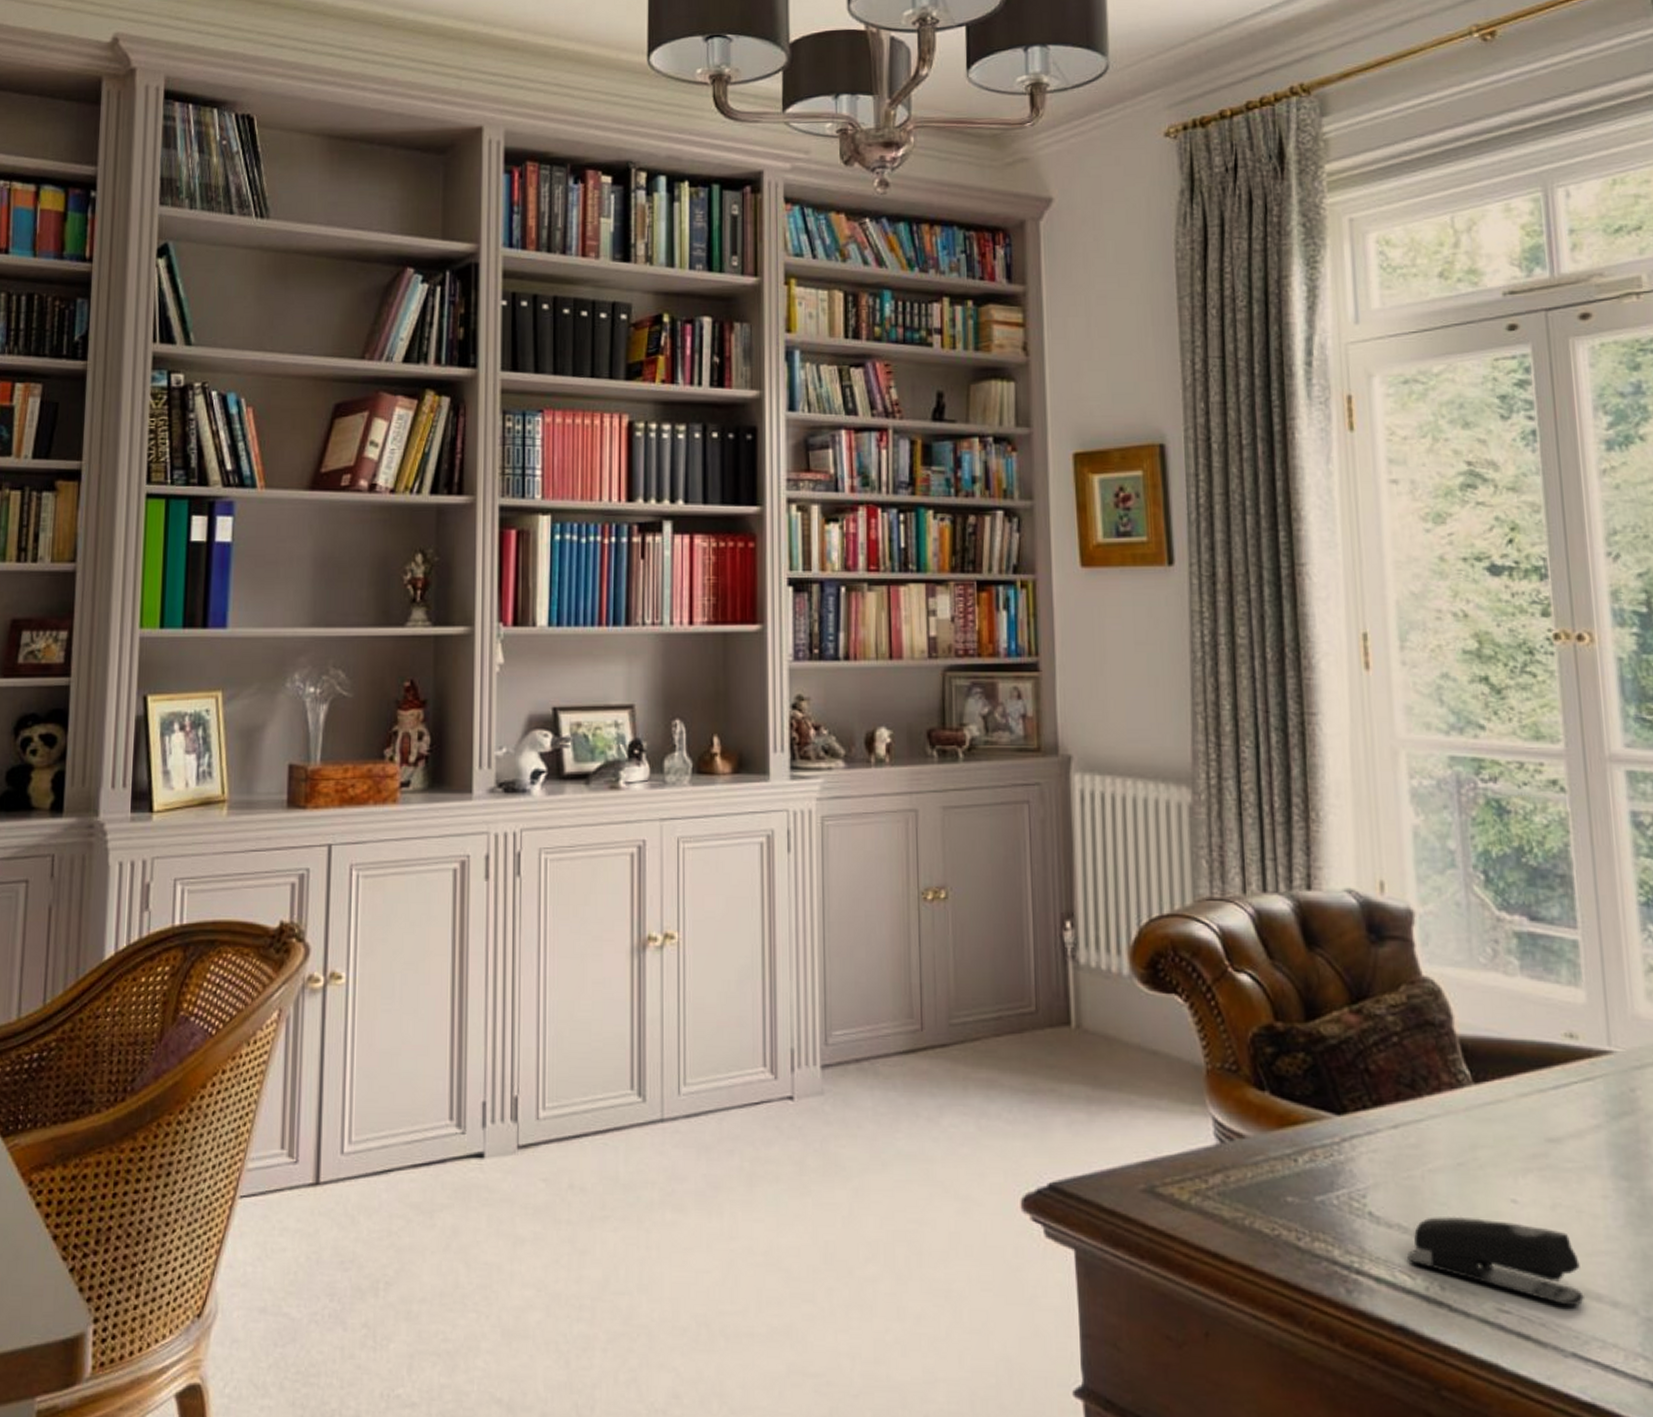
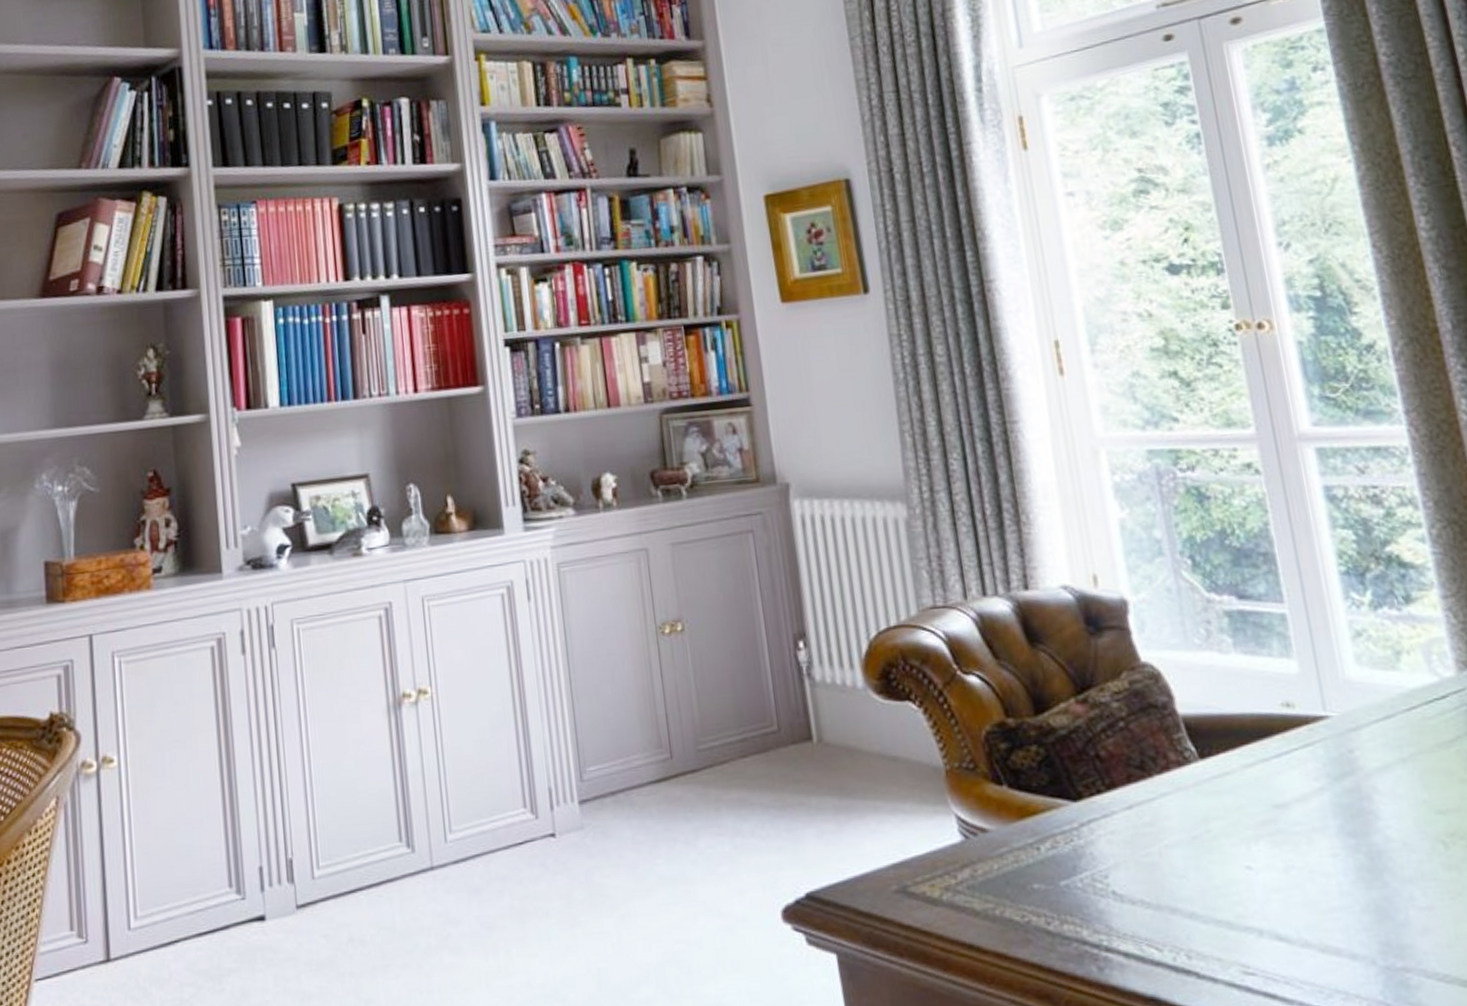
stapler: present [1408,1216,1584,1307] -> none [1153,887,1324,963]

